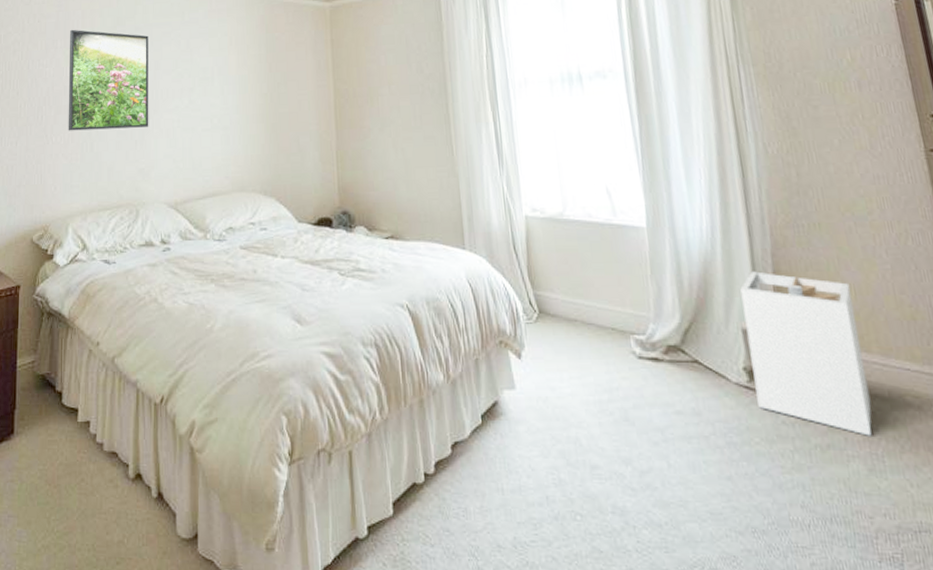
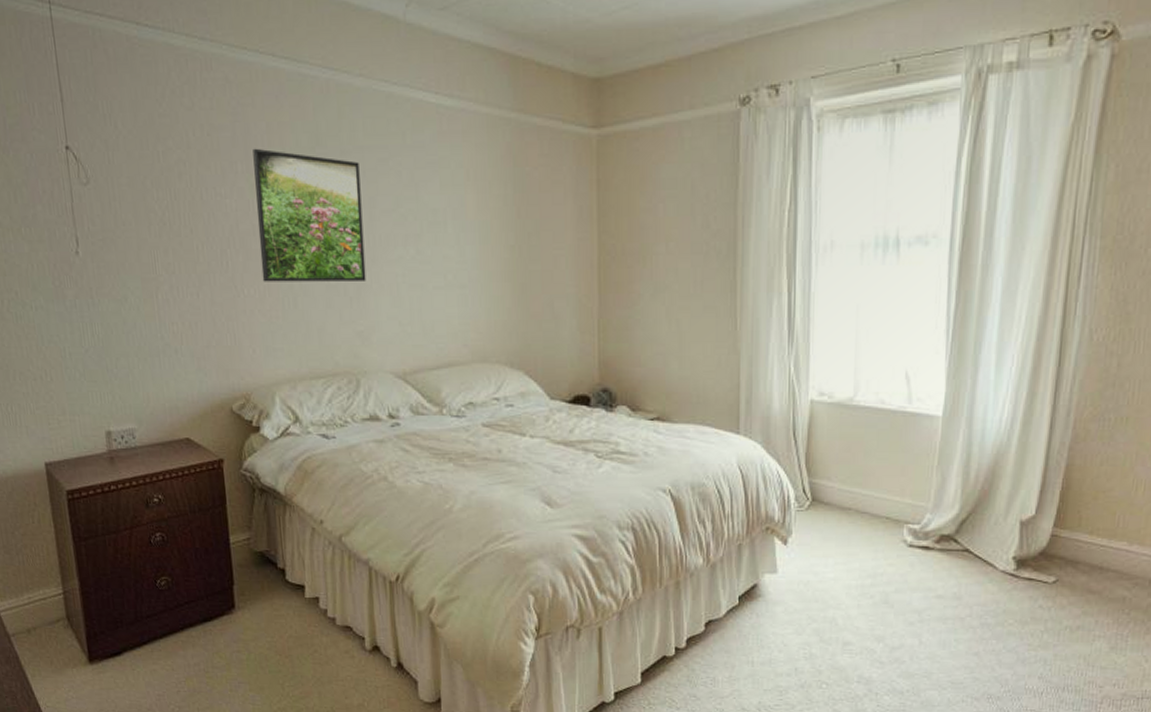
laundry hamper: present [740,271,872,436] -> none [1019,465,1141,619]

